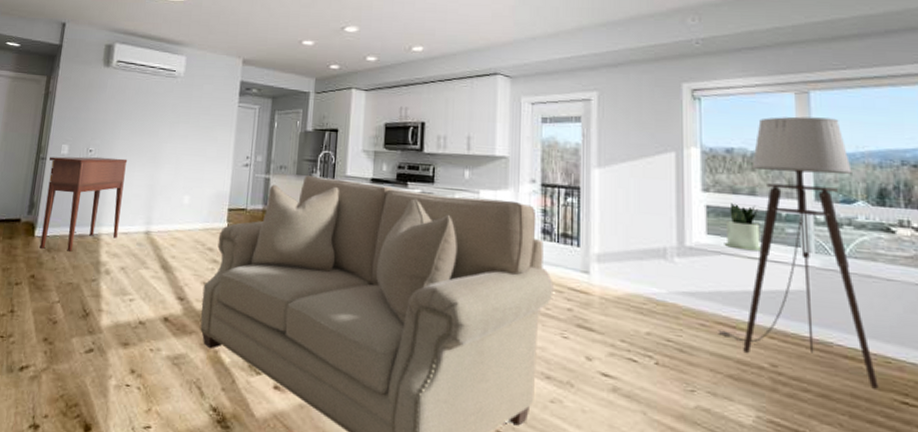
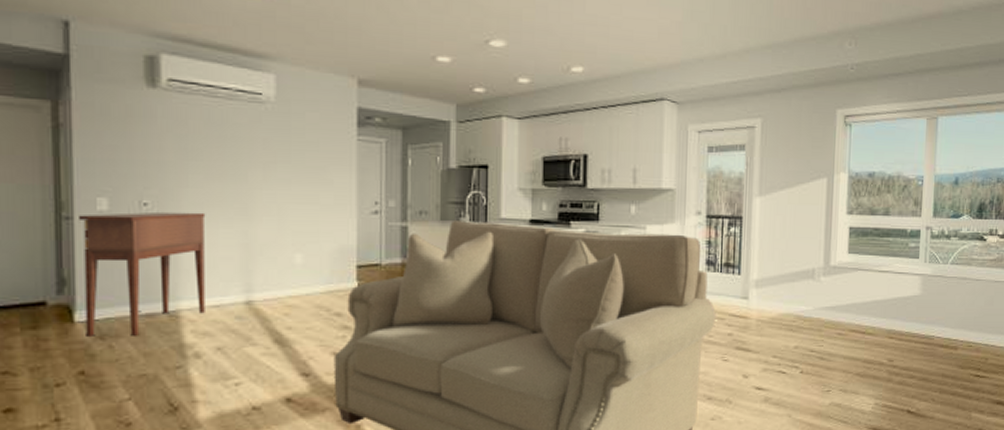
floor lamp: present [718,116,879,389] -> none [851,141,962,368]
planter: present [724,203,761,252] -> none [861,224,890,265]

